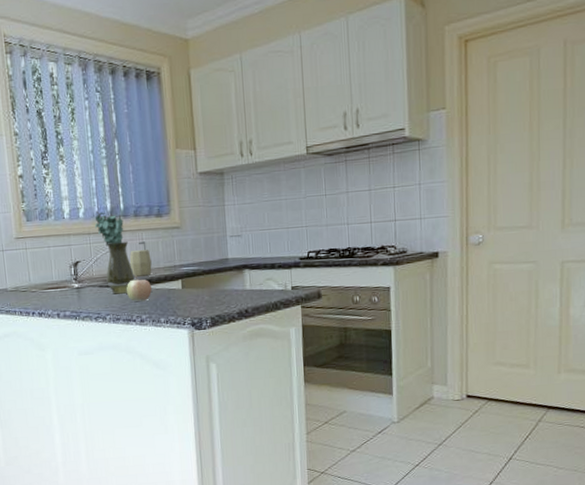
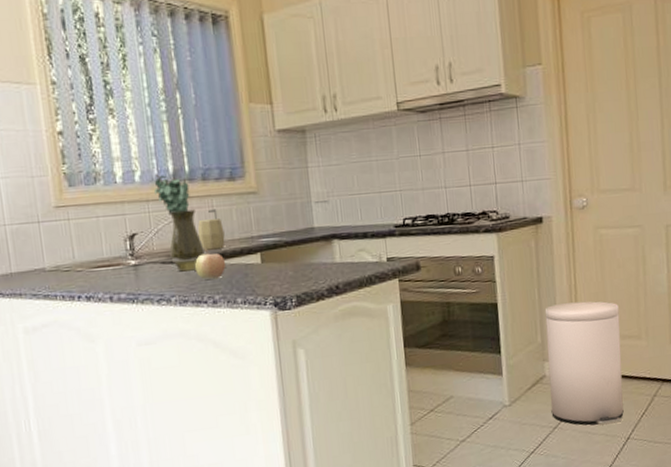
pedal bin: none [436,330,509,445] -> present [545,301,624,426]

